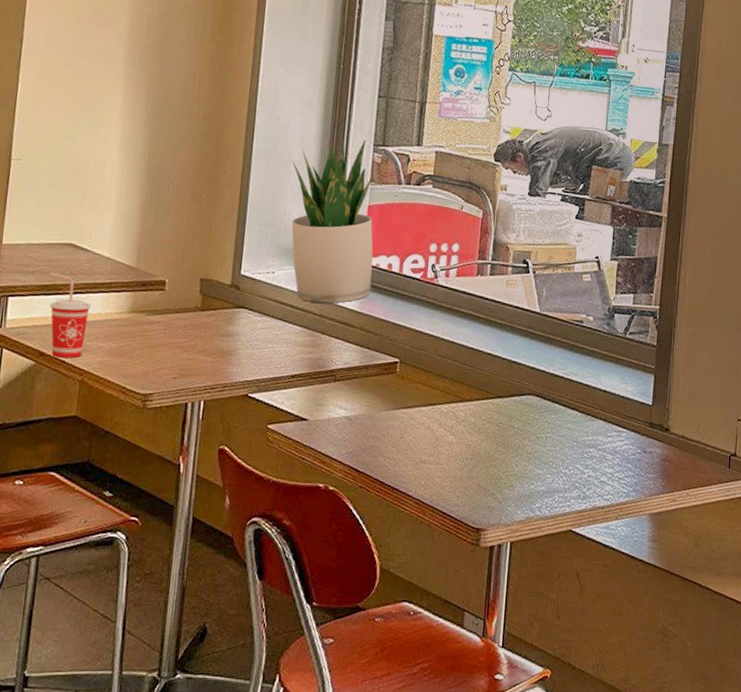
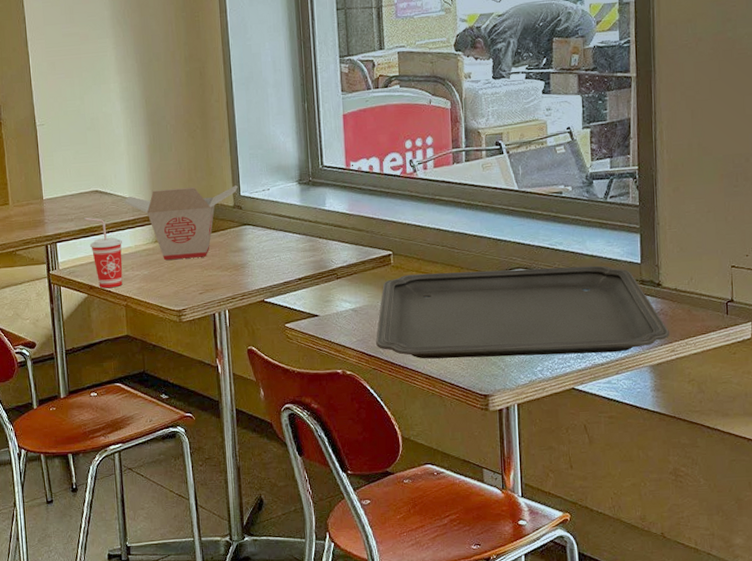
takeout container: none [101,254,239,337] -> present [124,185,238,260]
planter: present [291,139,374,304] -> none [269,53,357,211]
tray: none [367,386,672,496] -> present [376,265,669,359]

